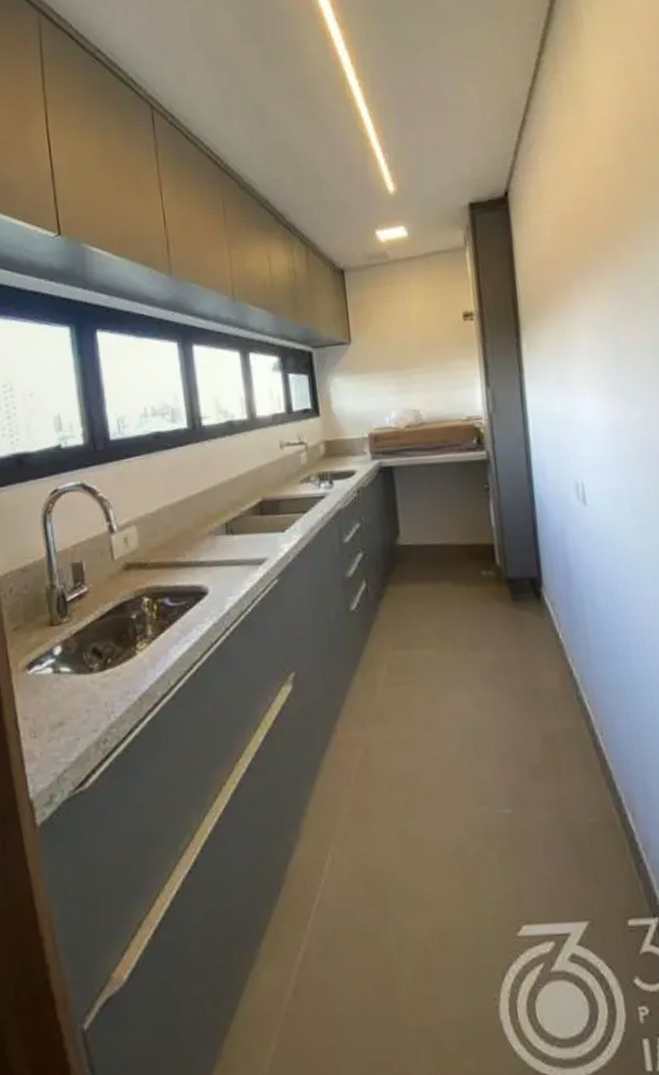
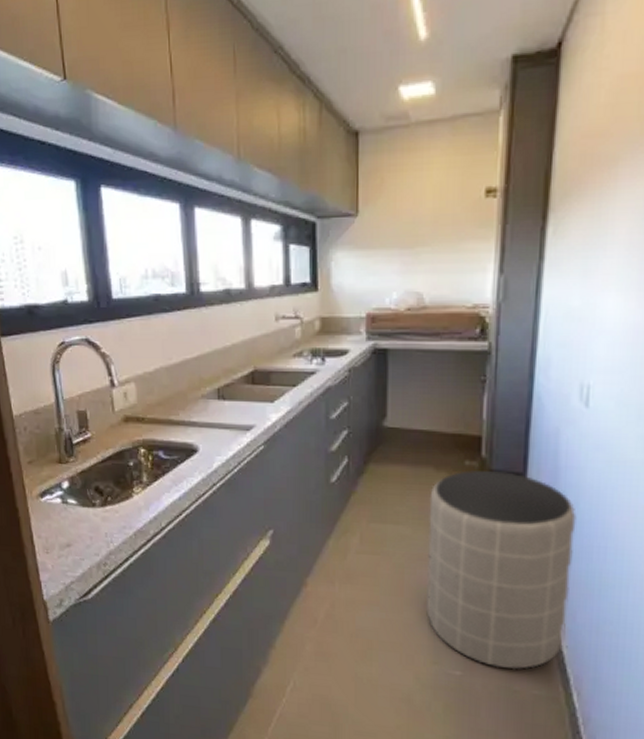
trash can: none [452,577,609,797] -> present [426,470,577,670]

